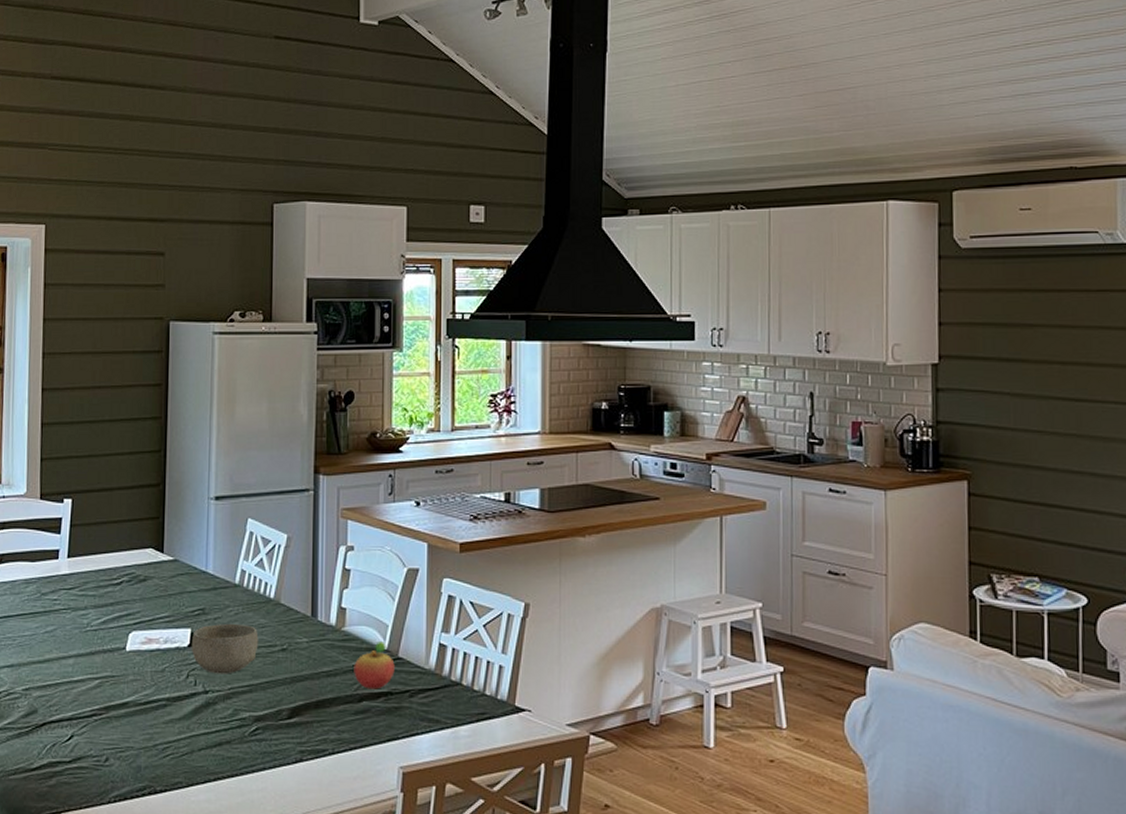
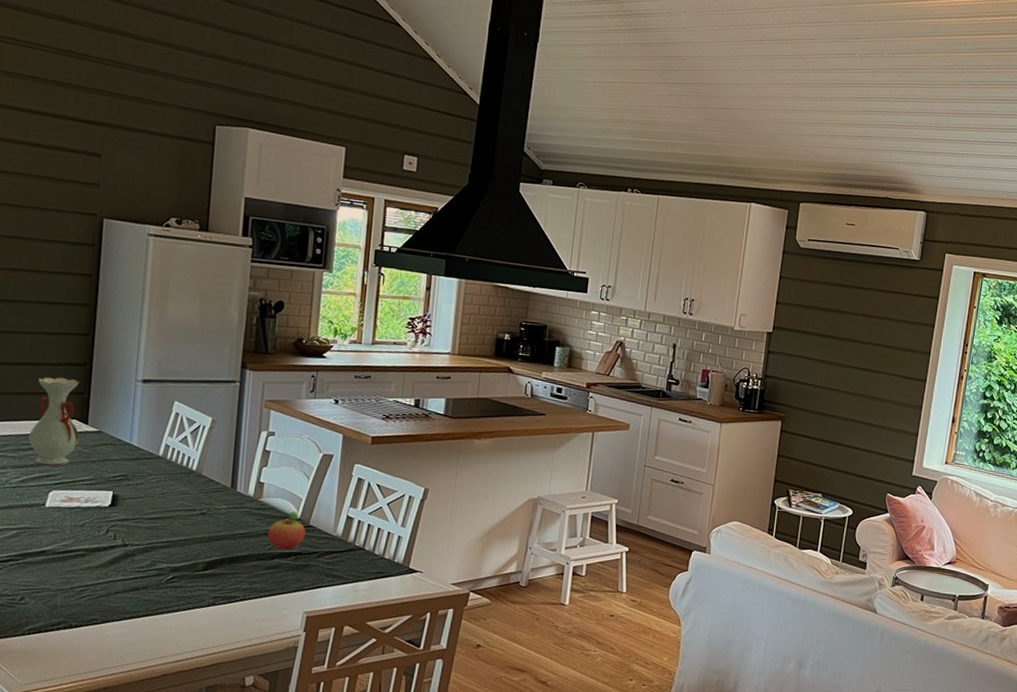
vase: none [107,501,157,605] -> present [29,377,80,467]
bowl: present [192,623,259,674] -> none [113,489,179,532]

